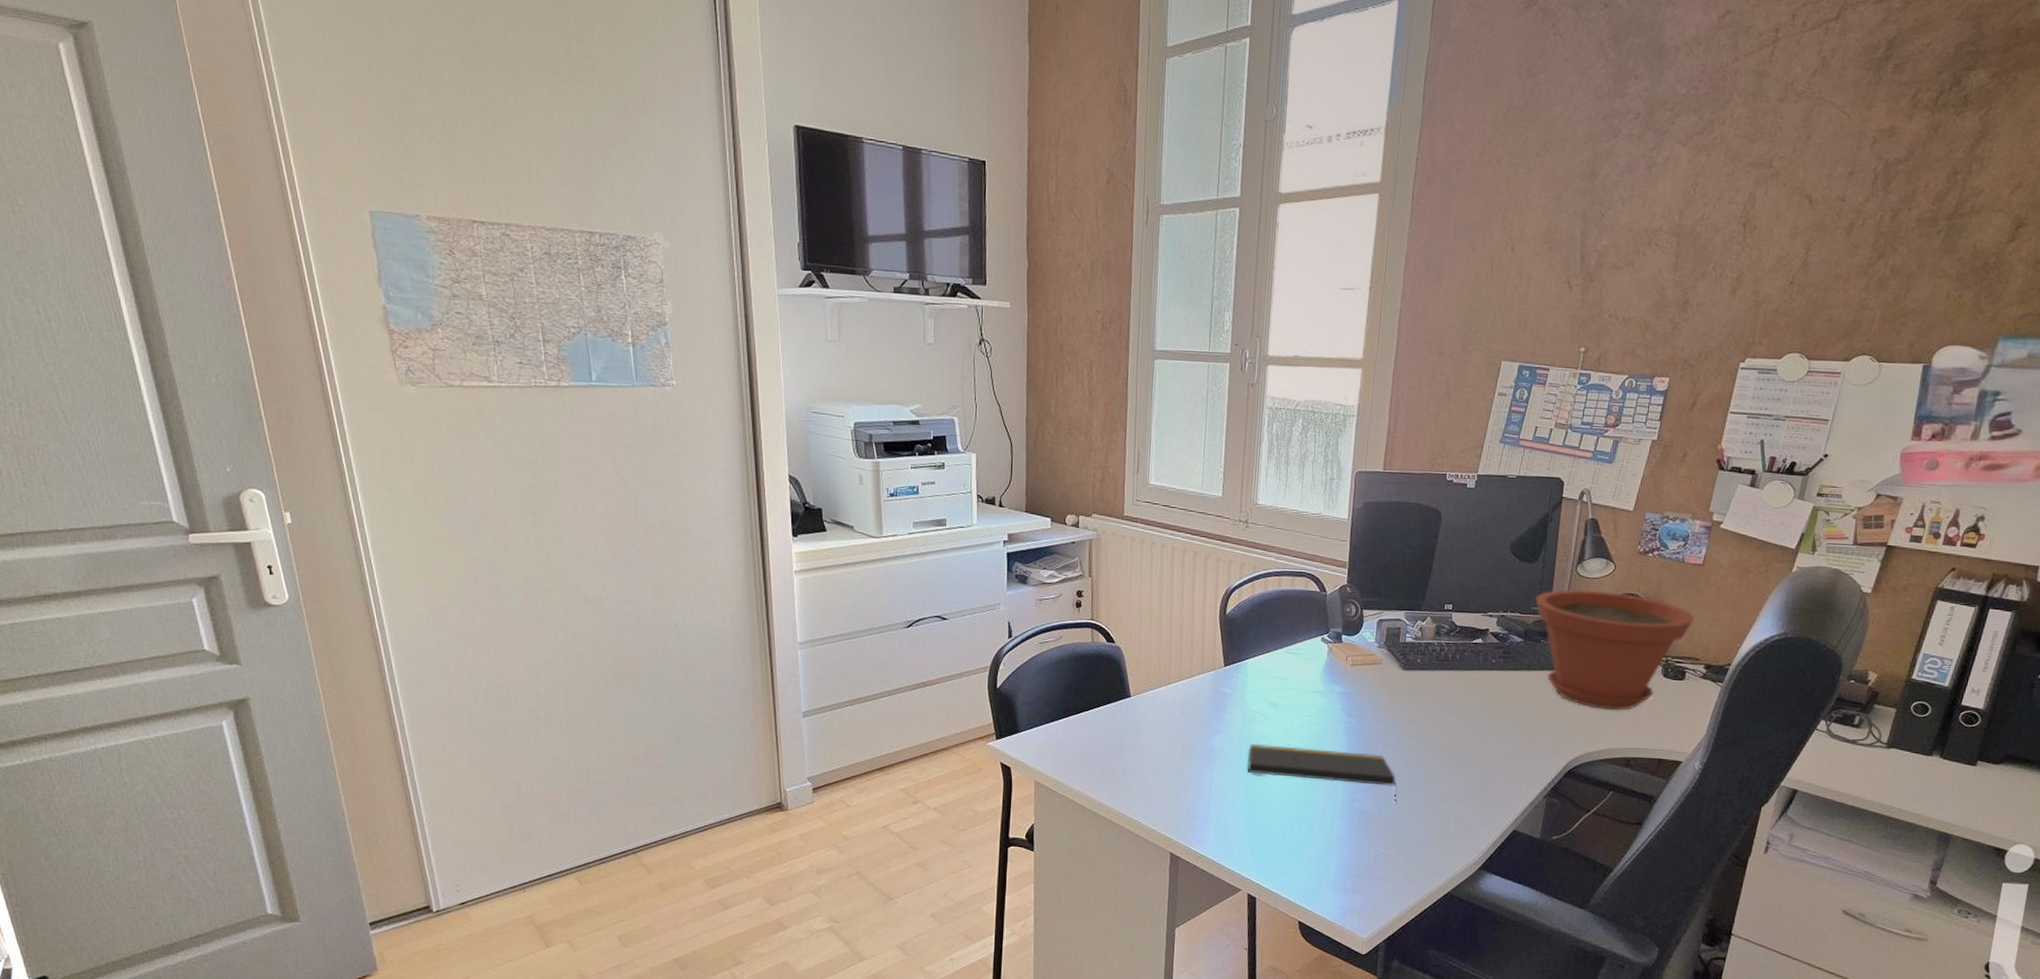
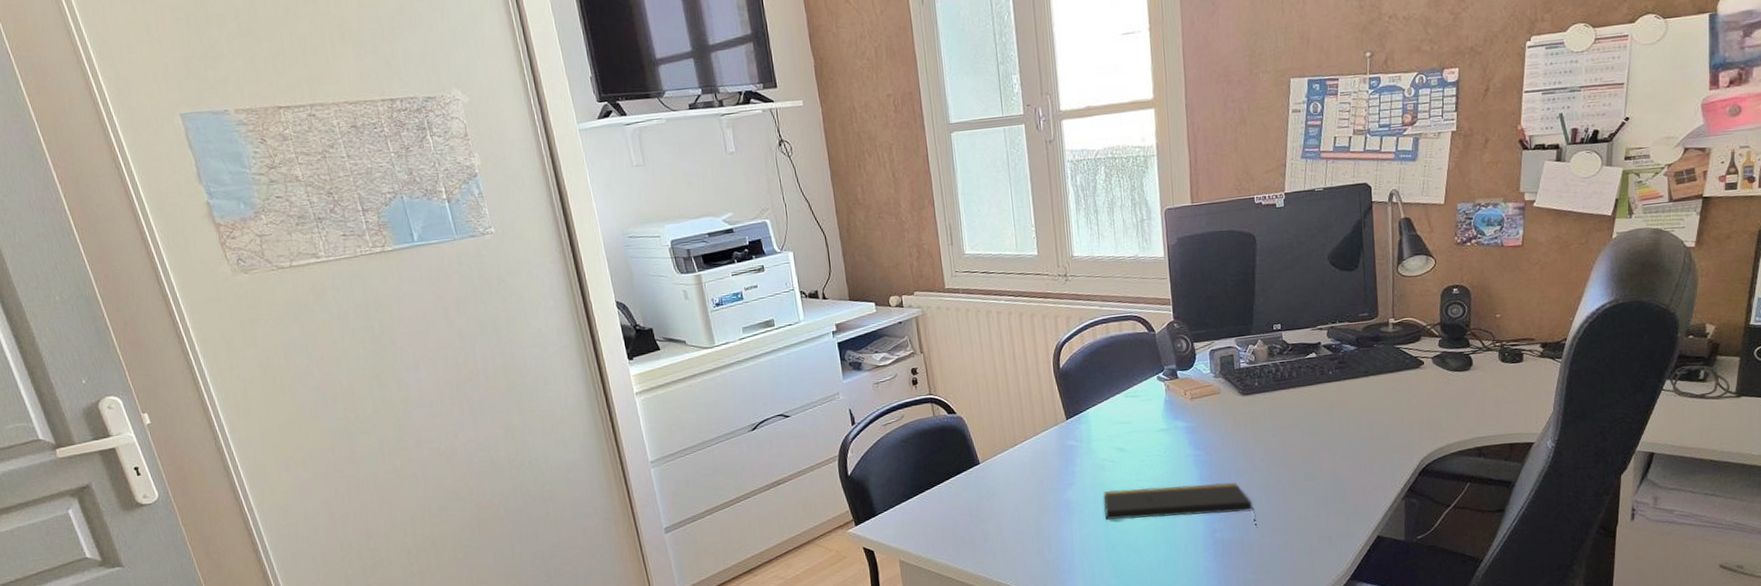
plant pot: present [1535,589,1695,711] -> none [1362,286,1523,404]

